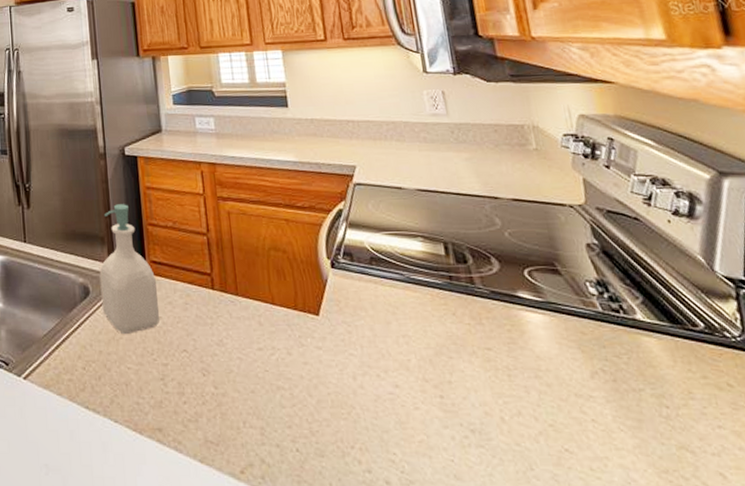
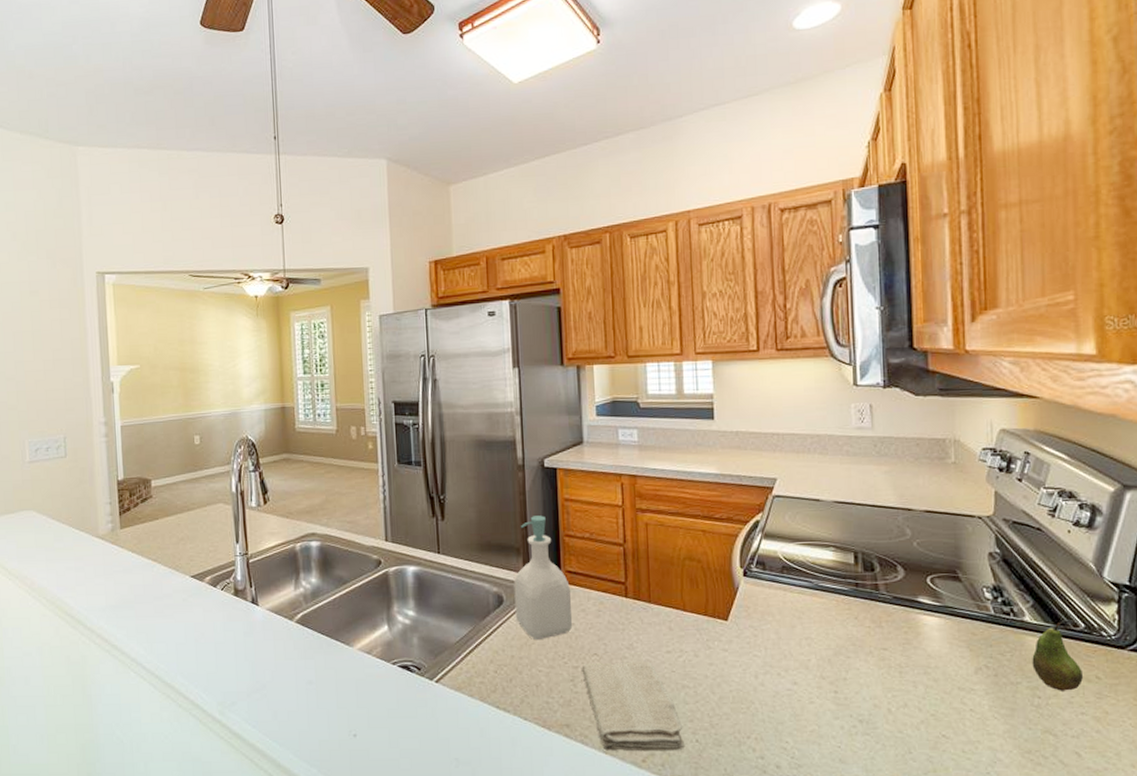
washcloth: none [171,358,284,462] -> present [581,660,684,752]
fruit: none [651,318,713,400] -> present [1032,620,1083,691]

